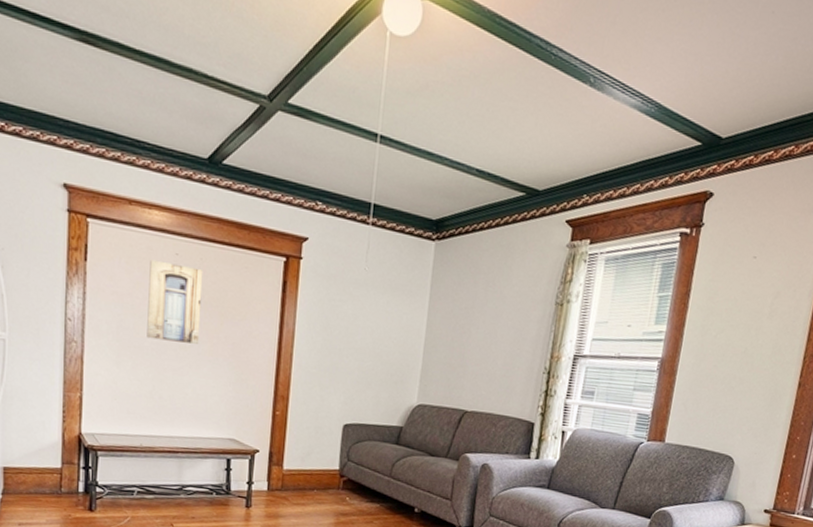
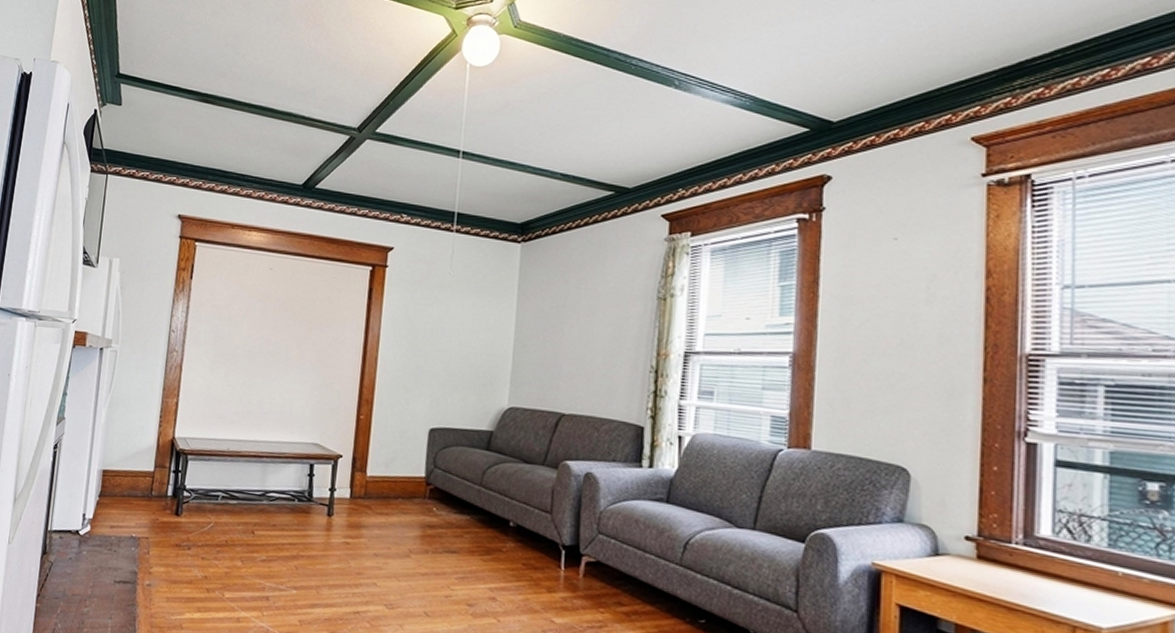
wall art: present [147,259,203,344] -> none [240,275,295,351]

